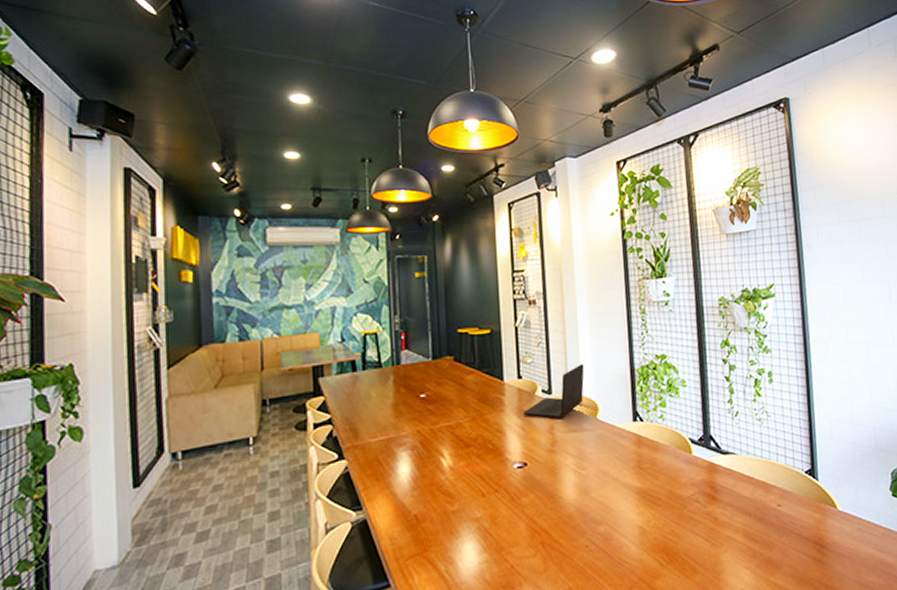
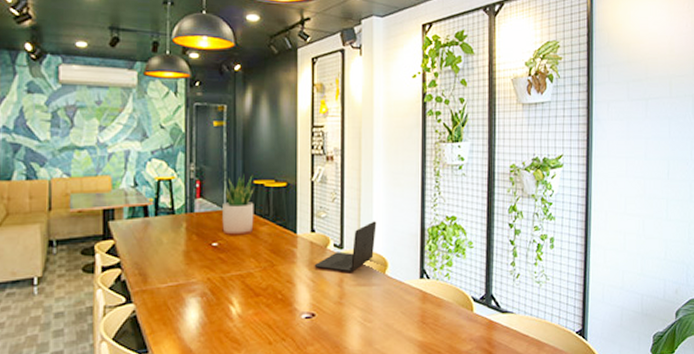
planter: none [428,323,460,387] -> present [222,174,254,236]

